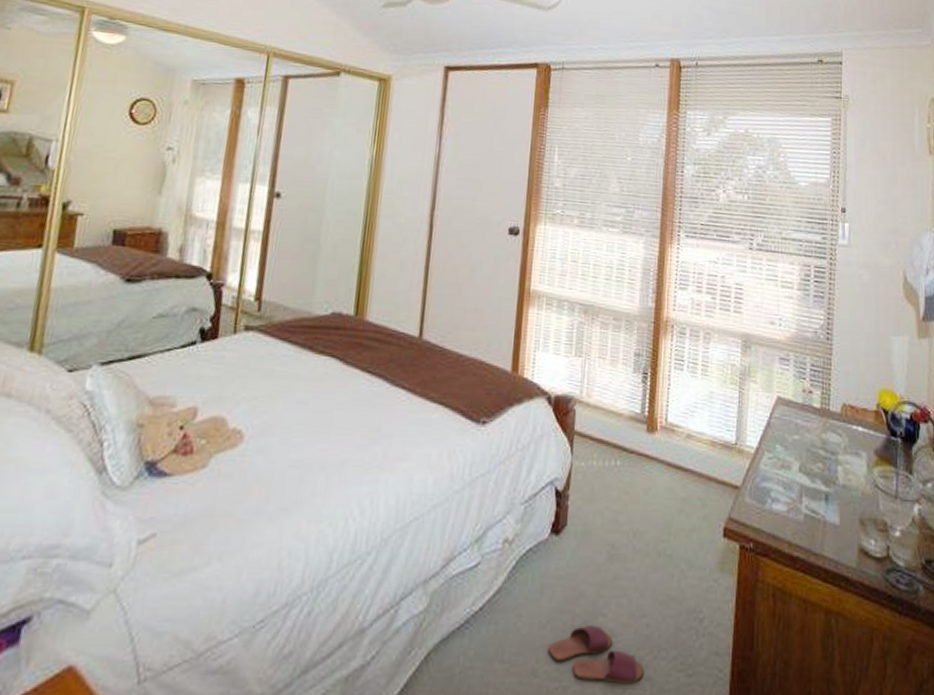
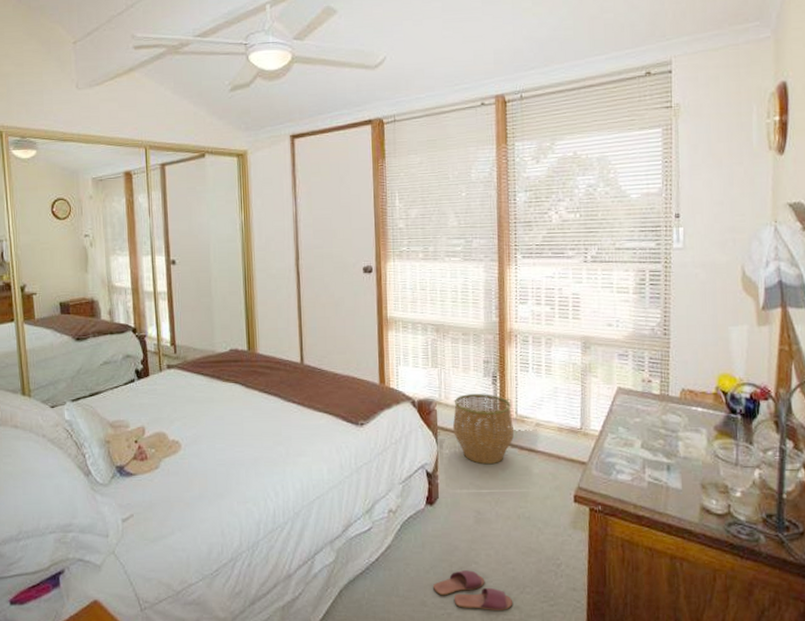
basket: none [591,392,662,484] -> present [452,394,514,465]

